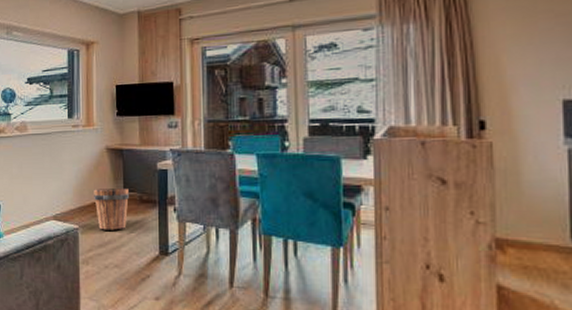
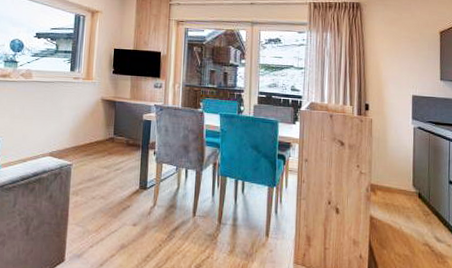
bucket: present [94,188,129,230] -> none [87,132,118,168]

